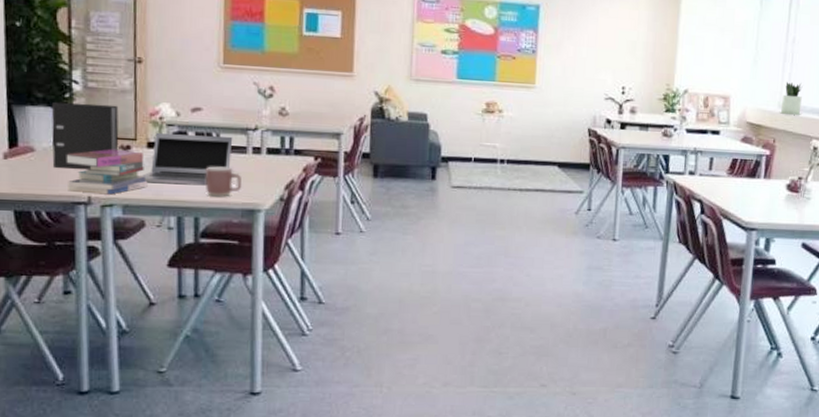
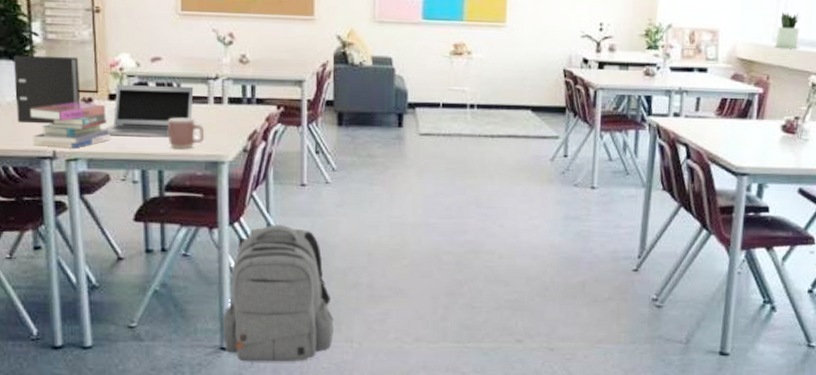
backpack: none [253,272,364,407] -> present [222,225,334,363]

